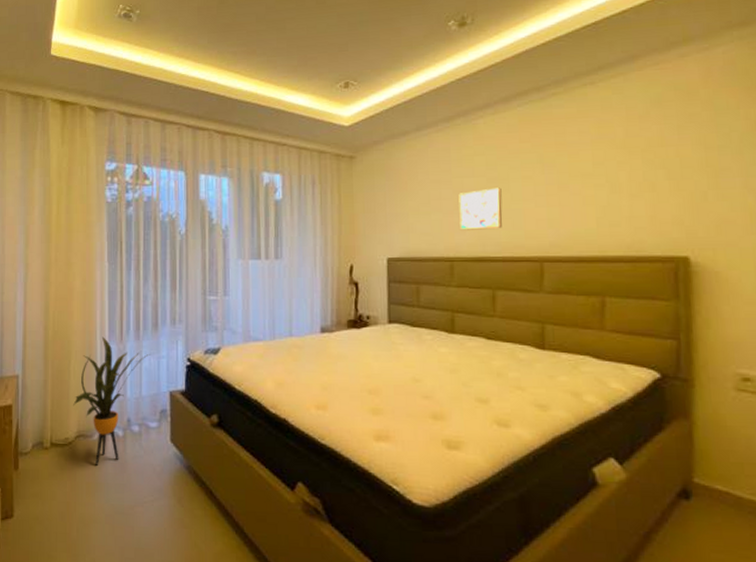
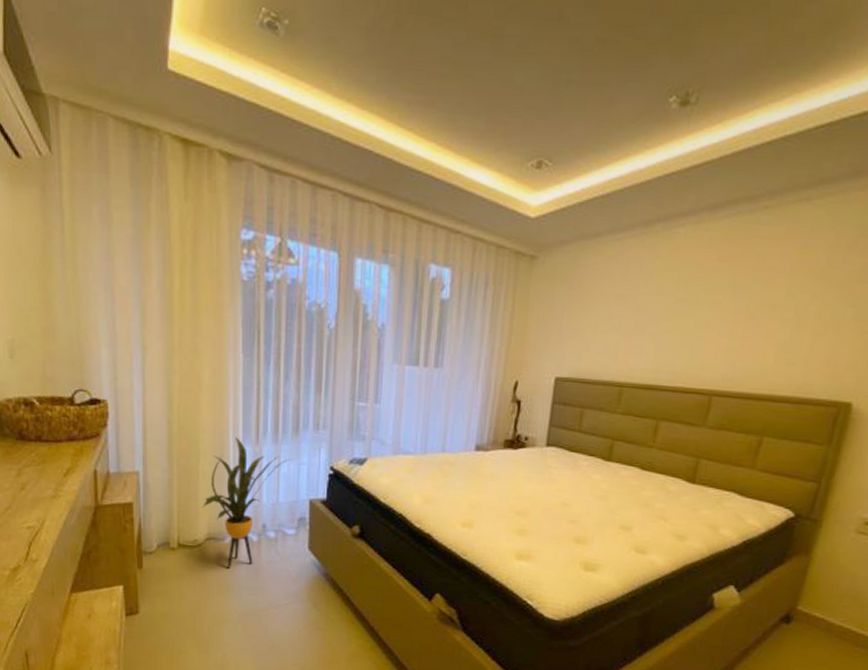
wall art: present [458,187,503,230] -> none [635,310,687,356]

